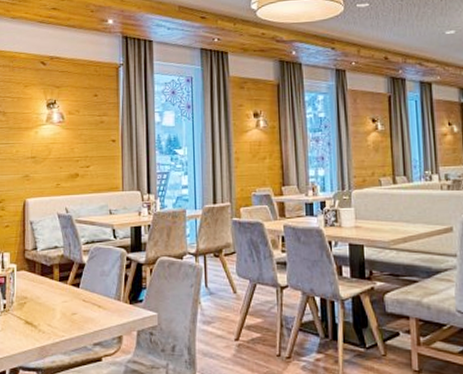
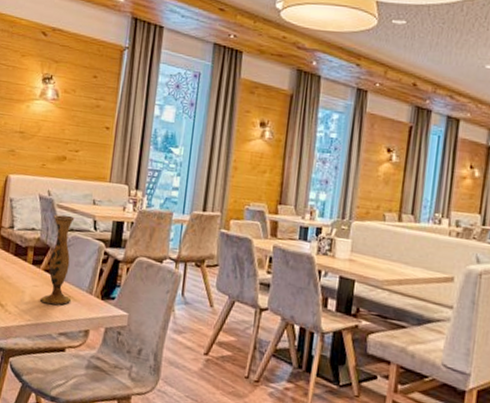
vase: none [71,228,102,317] -> present [40,214,75,305]

